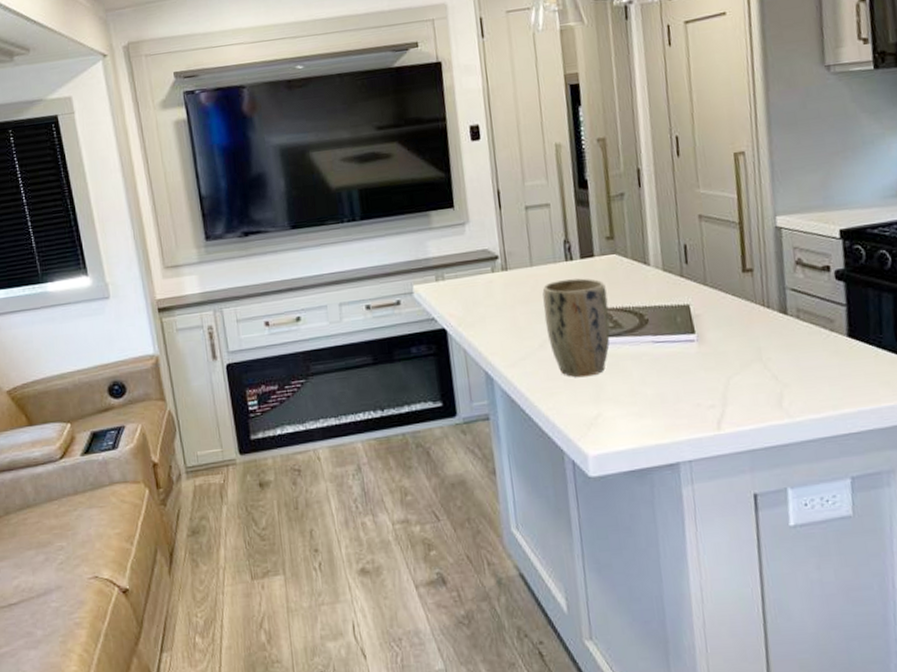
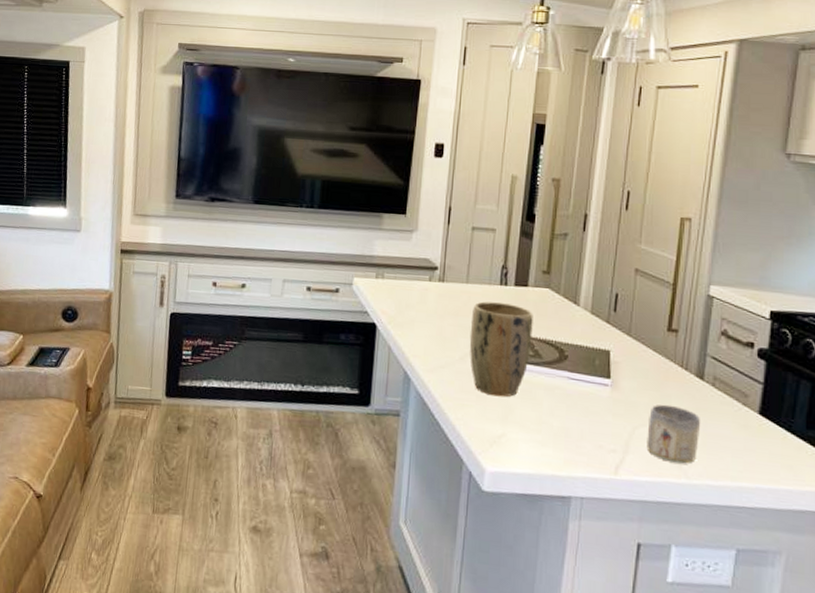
mug: none [740,346,795,405] -> present [646,404,700,464]

